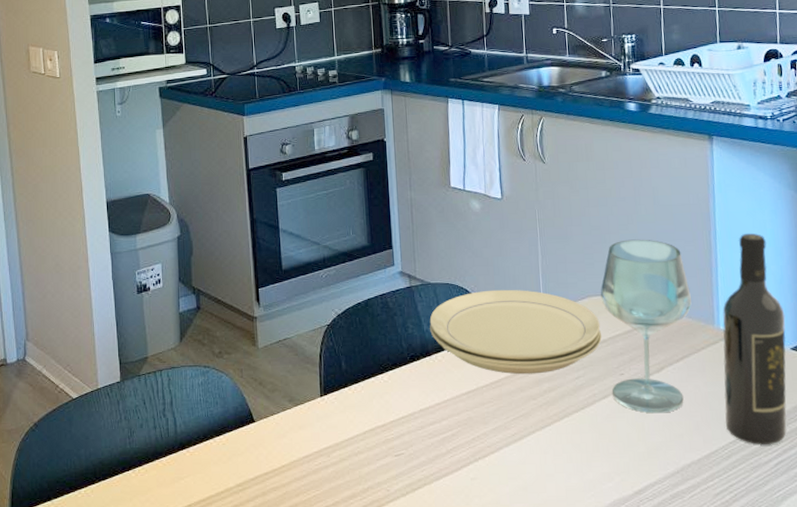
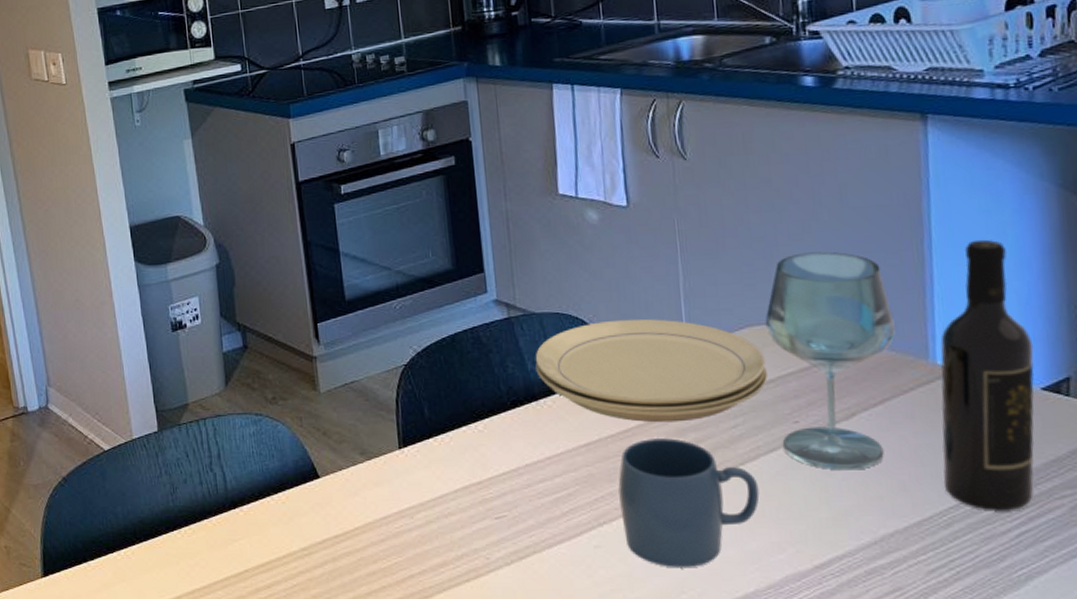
mug: none [490,387,595,495] -> present [618,437,760,567]

